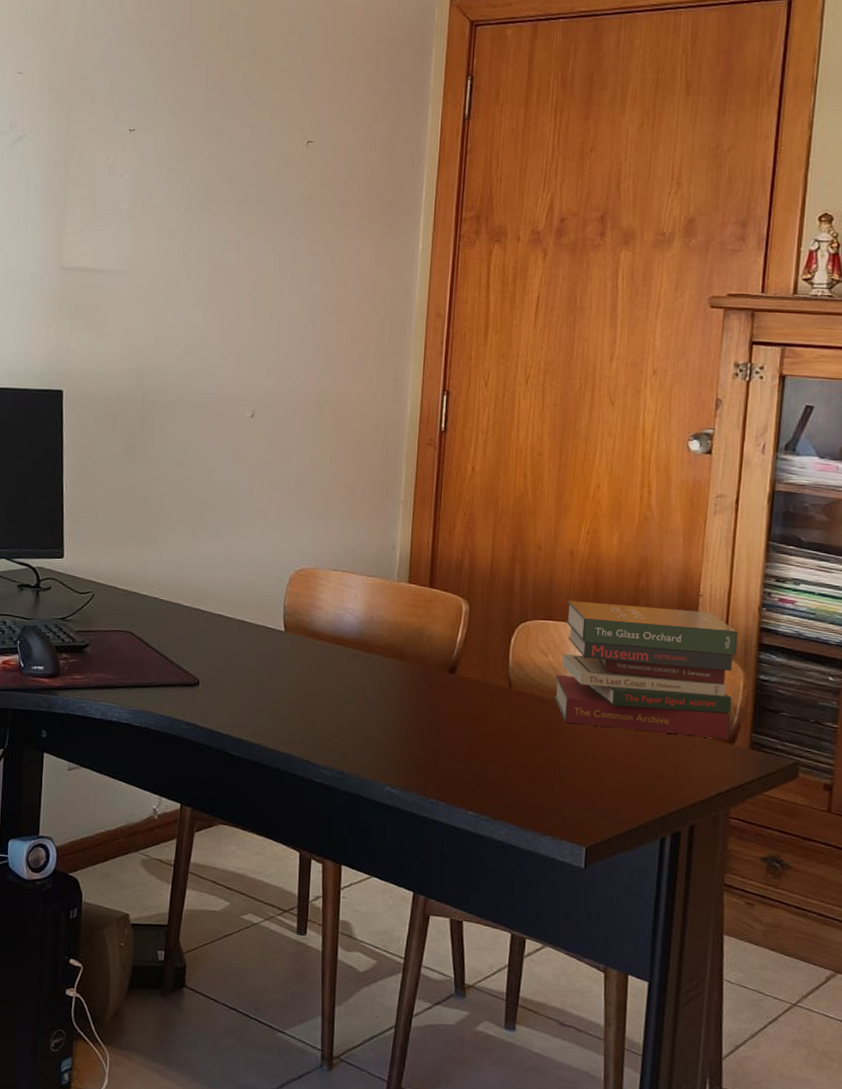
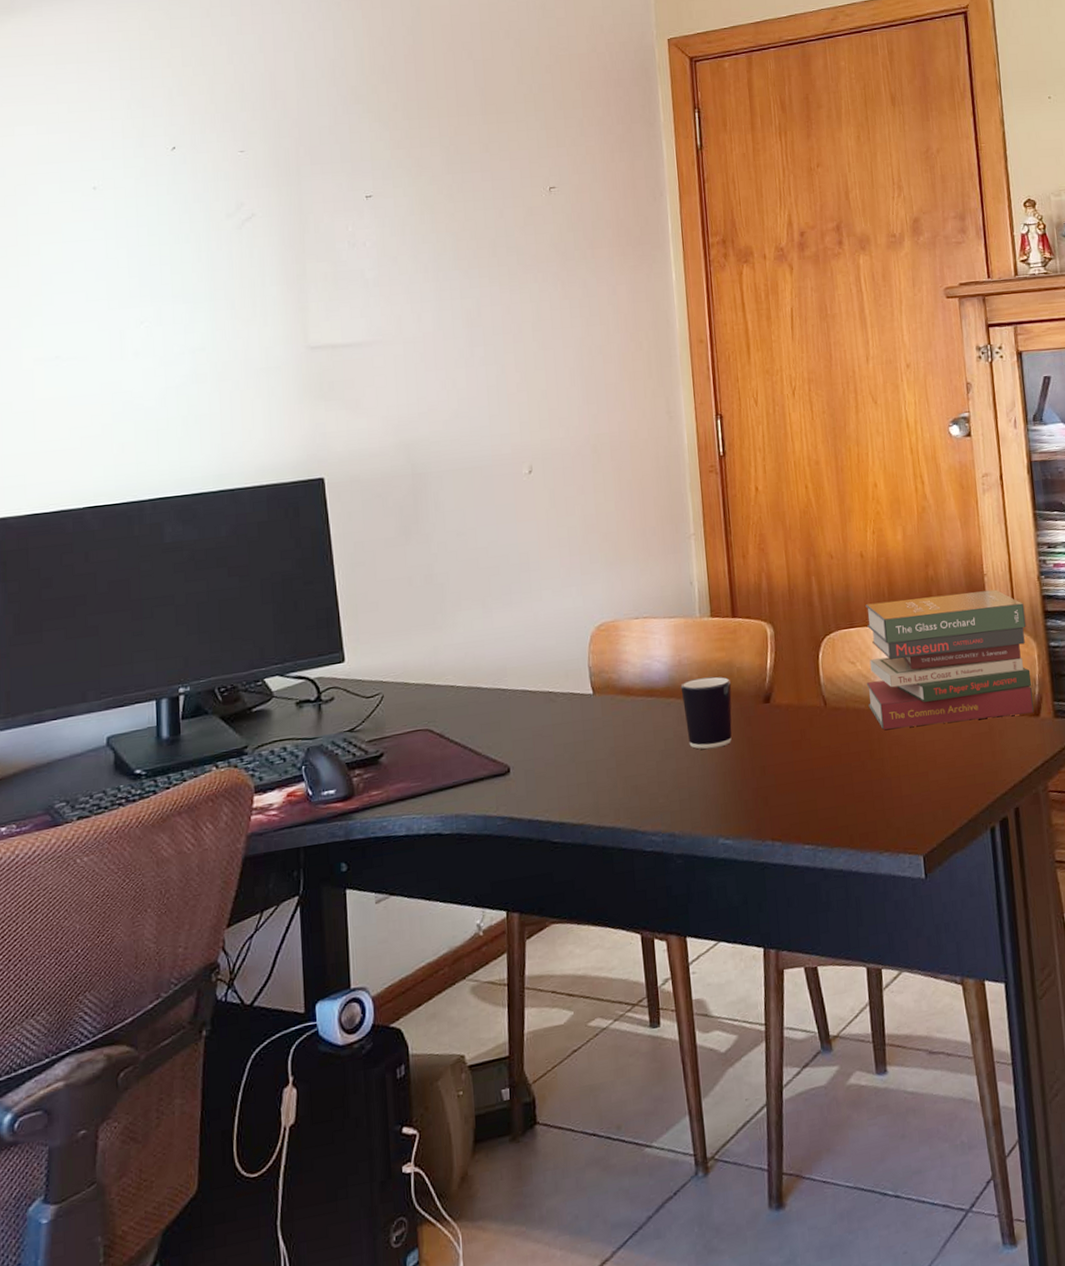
mug: none [369,637,420,705] -> present [680,676,732,750]

